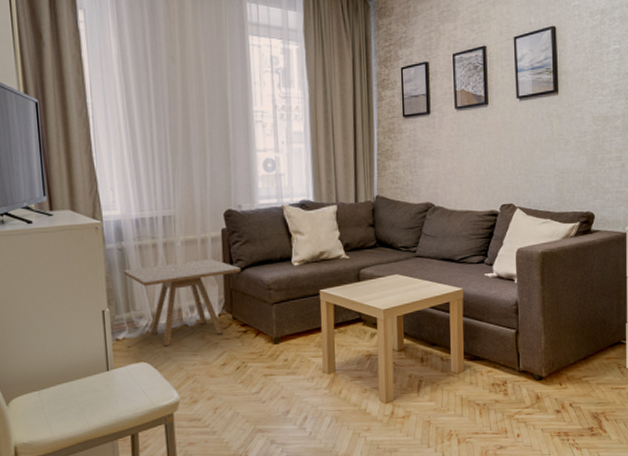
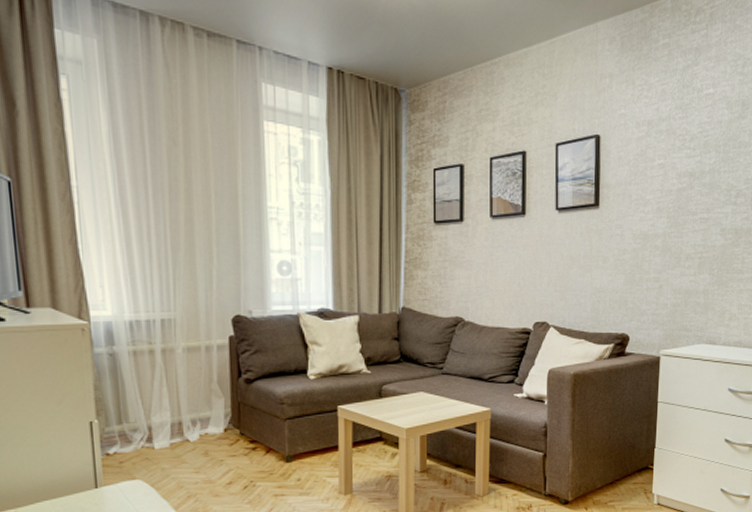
side table: present [124,259,242,347] -> none [115,369,251,463]

